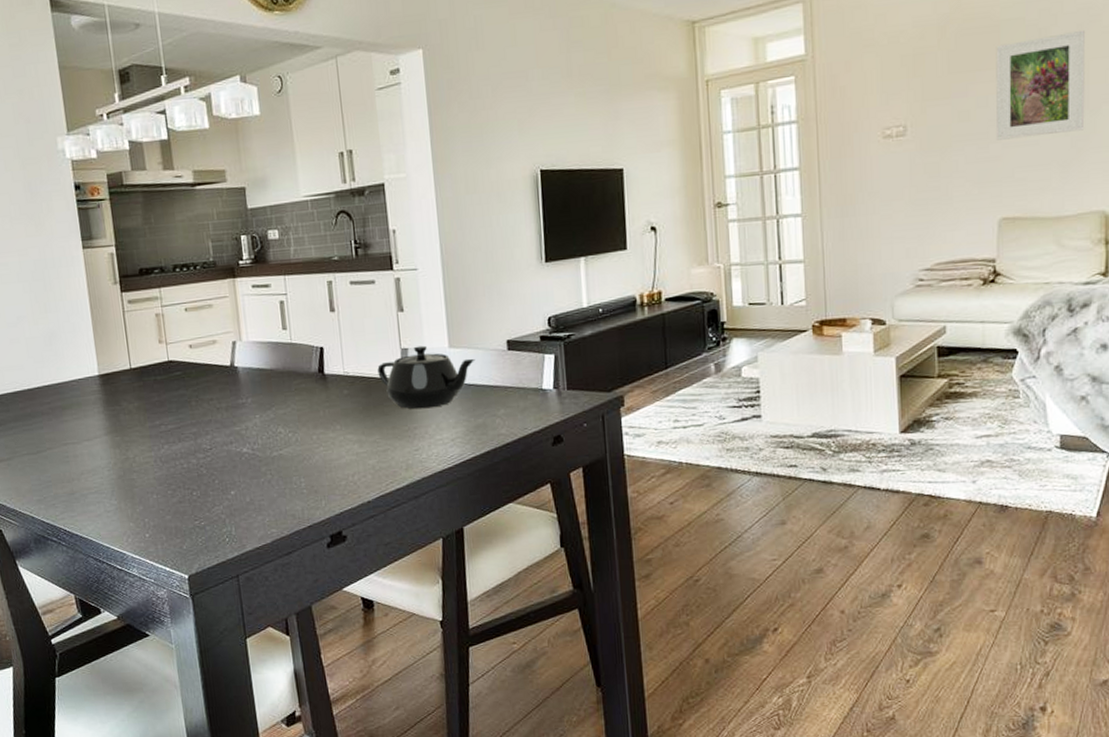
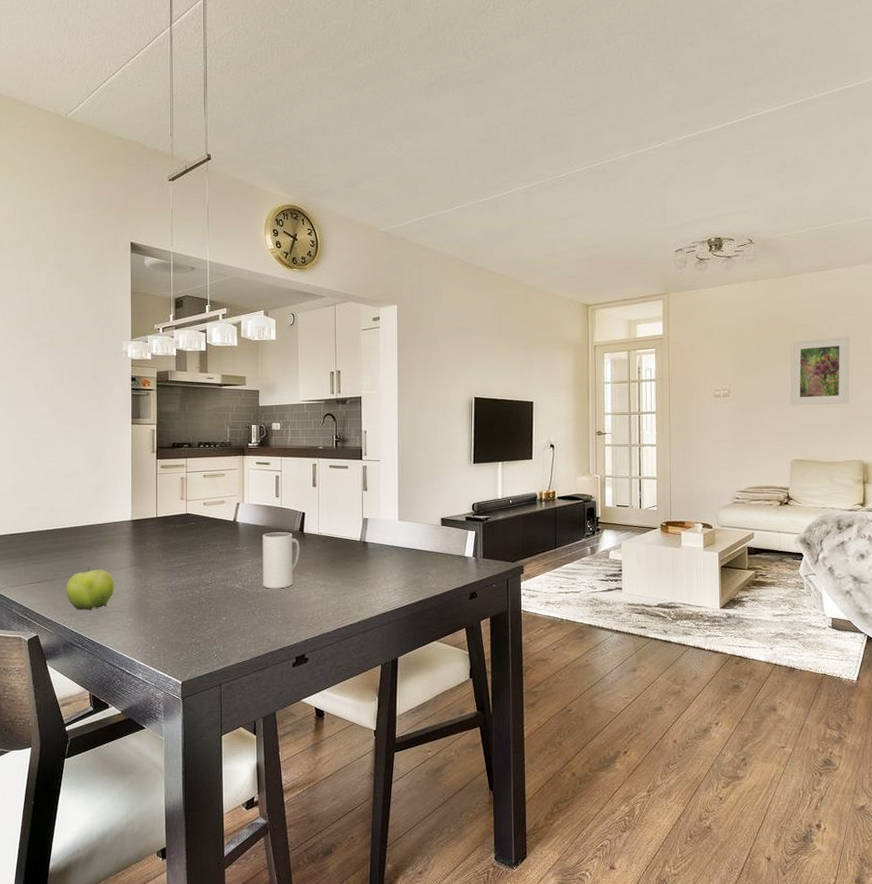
fruit: none [27,440,89,495] -> present [66,567,115,610]
mug: none [270,375,322,451] -> present [262,532,300,589]
teapot: present [377,345,475,410] -> none [344,517,417,565]

